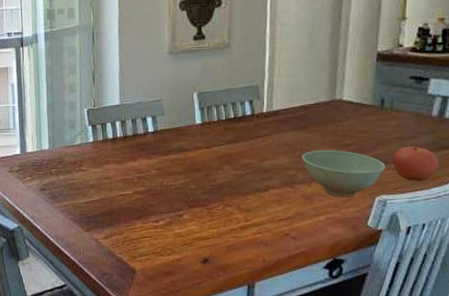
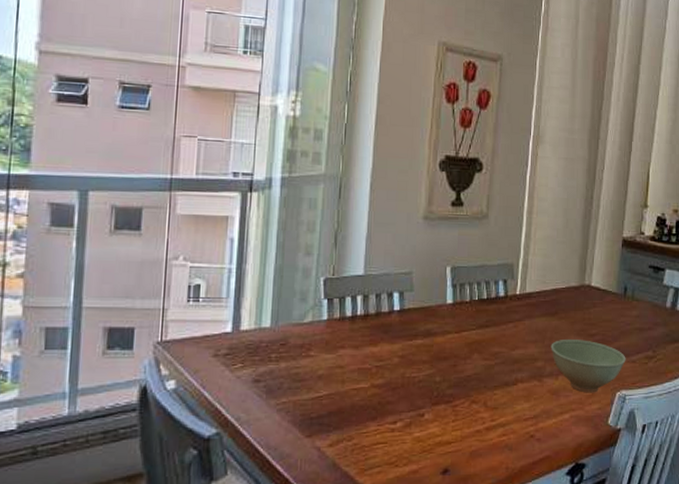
fruit: present [392,146,439,181] -> none [632,338,670,375]

